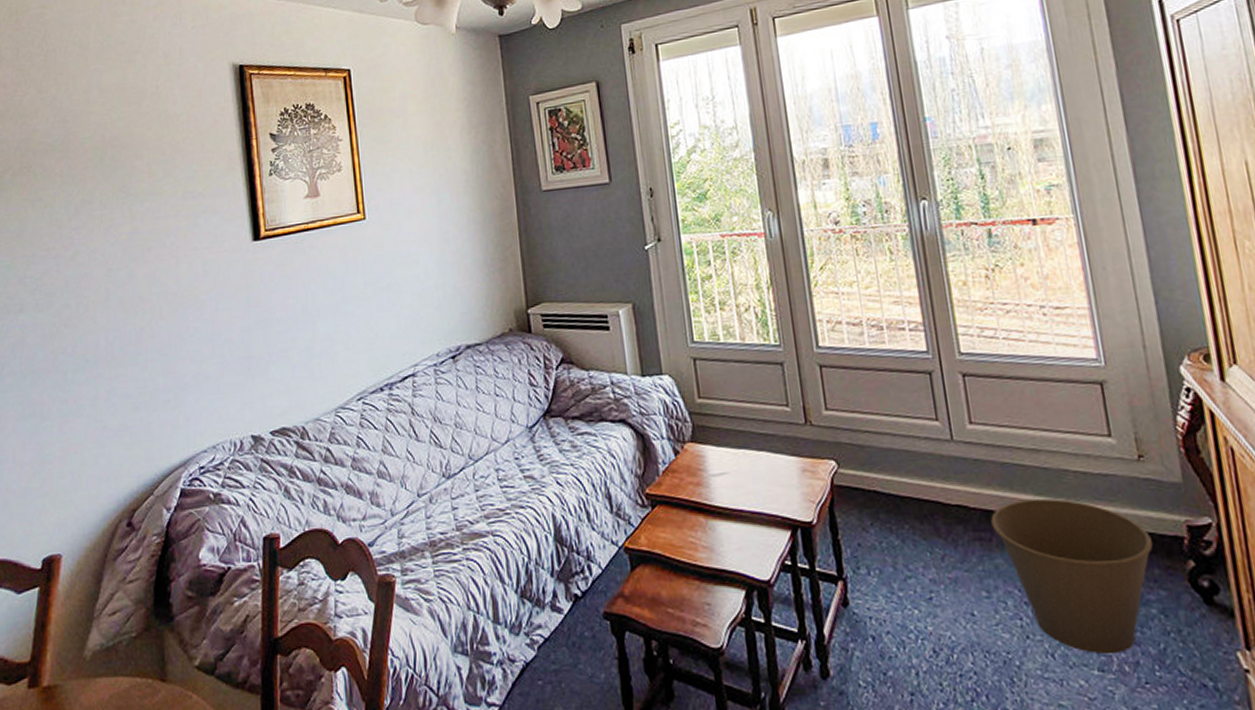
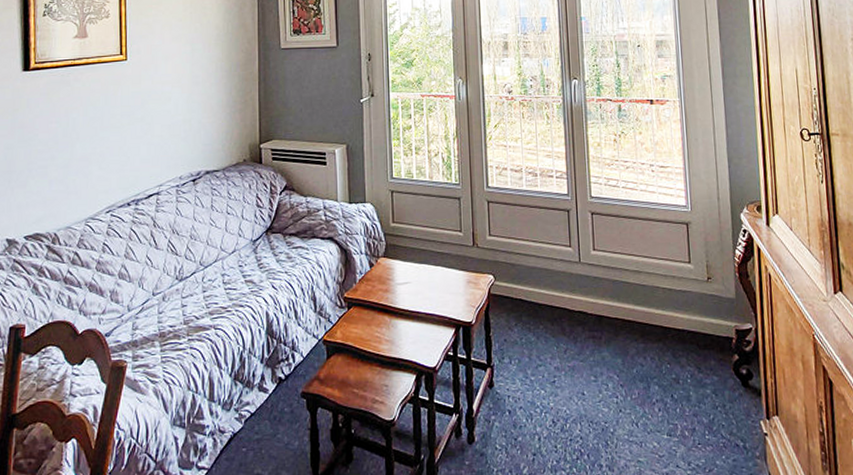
basket: present [990,498,1153,655] -> none [602,307,712,424]

